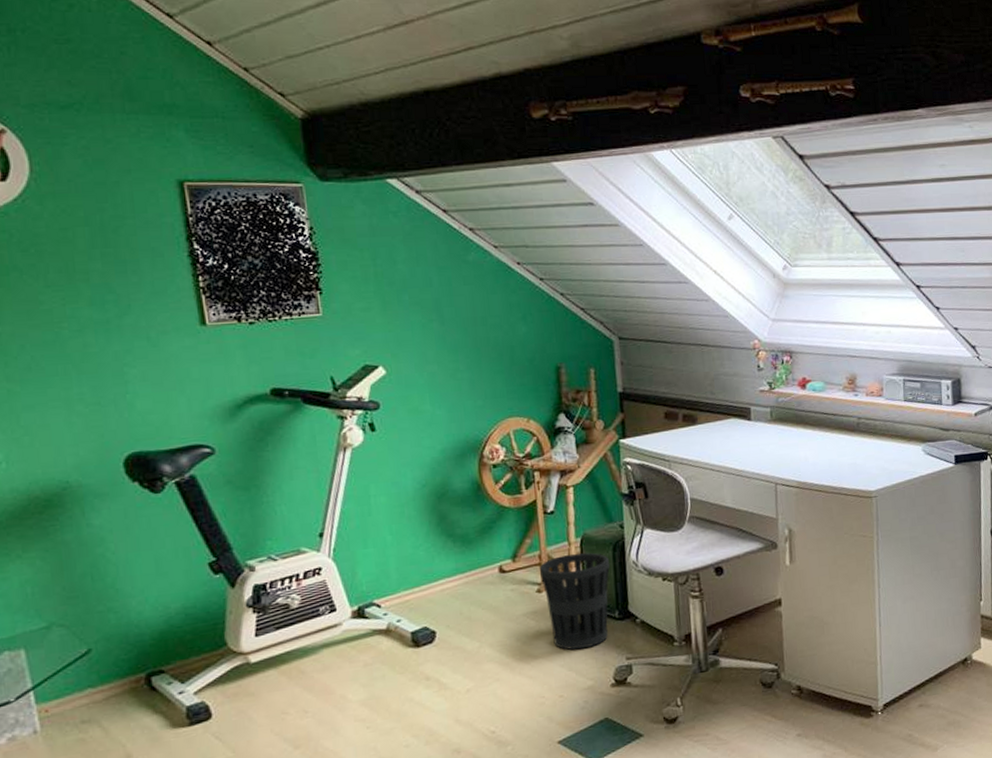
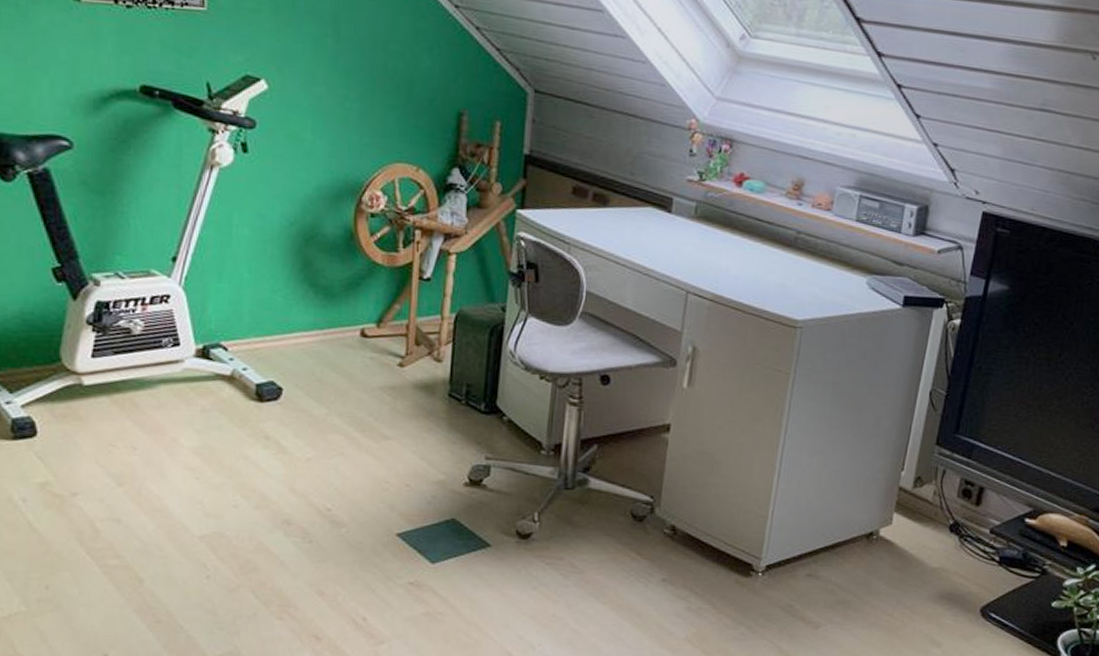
wastebasket: present [539,552,610,650] -> none [404,330,484,438]

